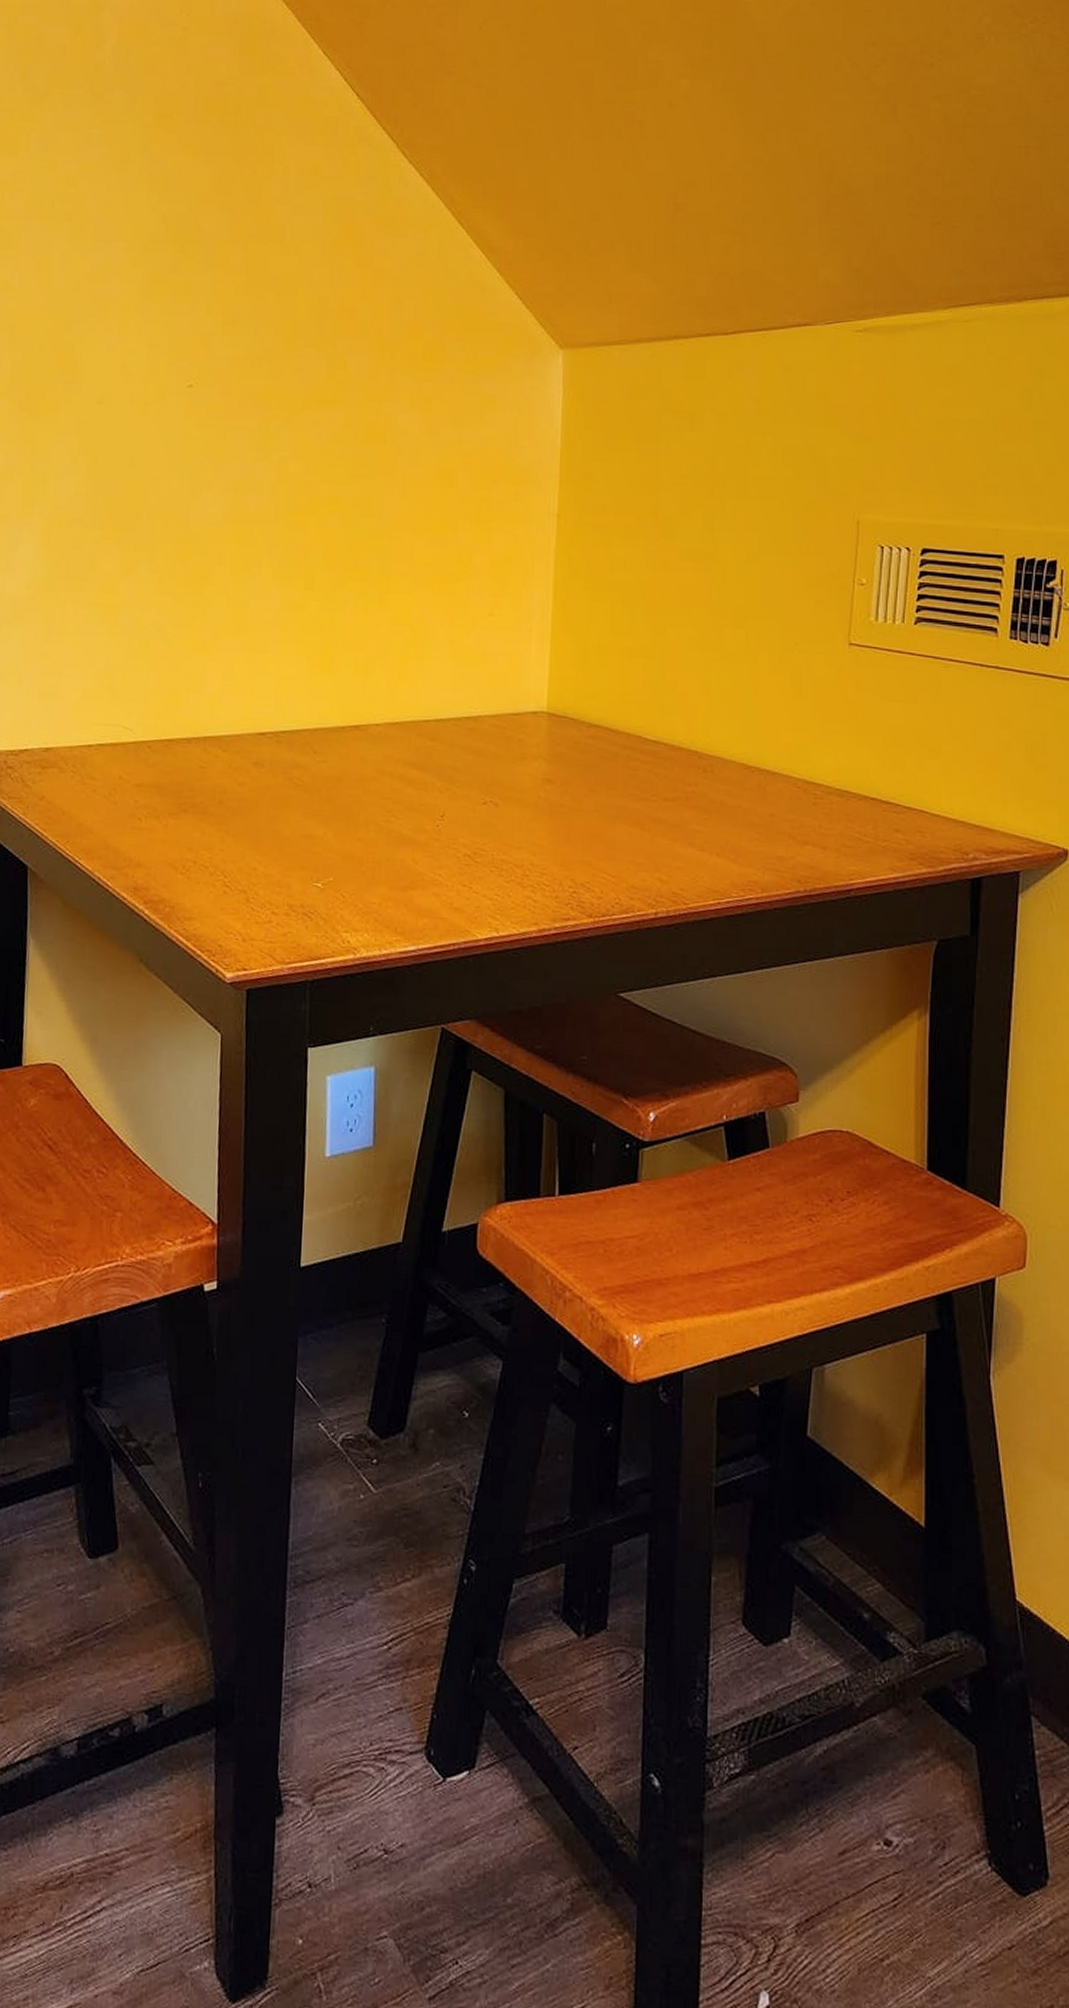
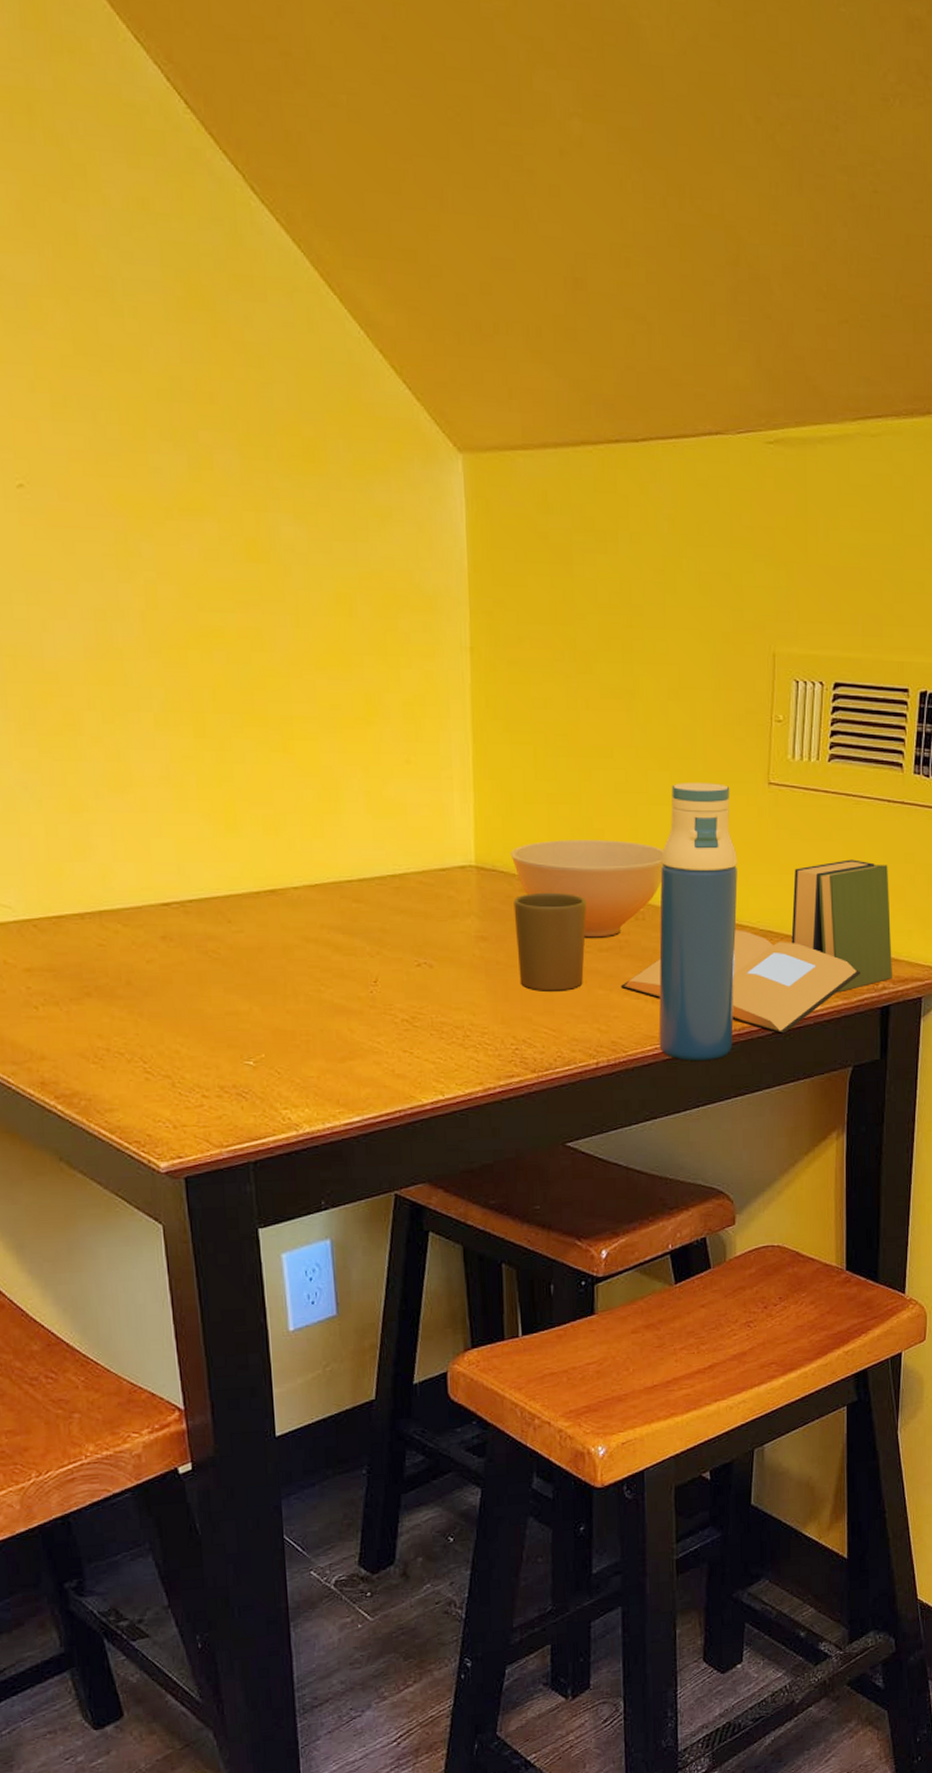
bowl: none [581,691,736,789] -> present [510,840,664,939]
mug: none [581,740,654,839] -> present [513,892,586,993]
book: none [685,722,985,900] -> present [620,859,892,1035]
water bottle: none [722,641,813,921] -> present [658,783,738,1061]

